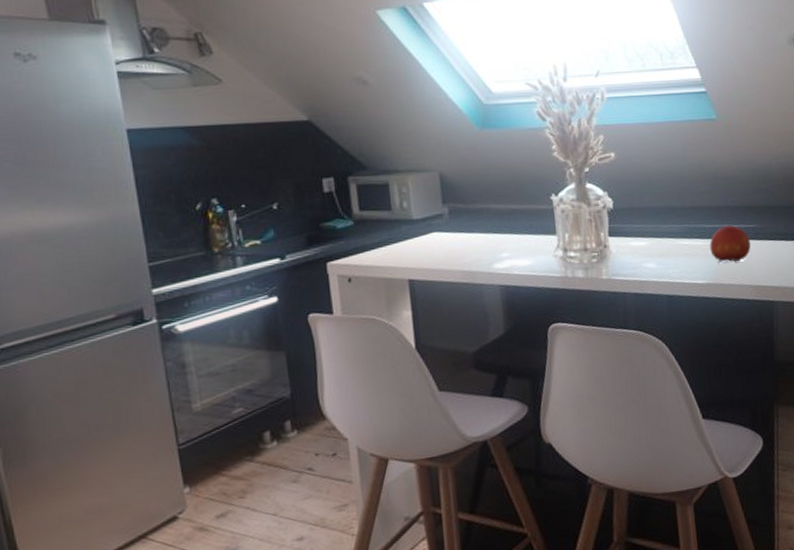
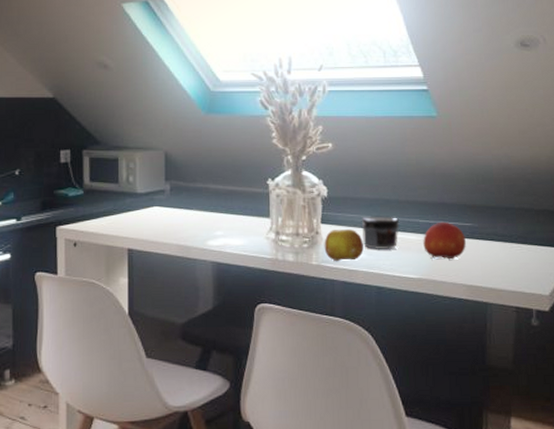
fruit: none [613,240,653,274] -> present [324,230,364,261]
jar: none [648,223,686,259] -> present [361,216,399,250]

